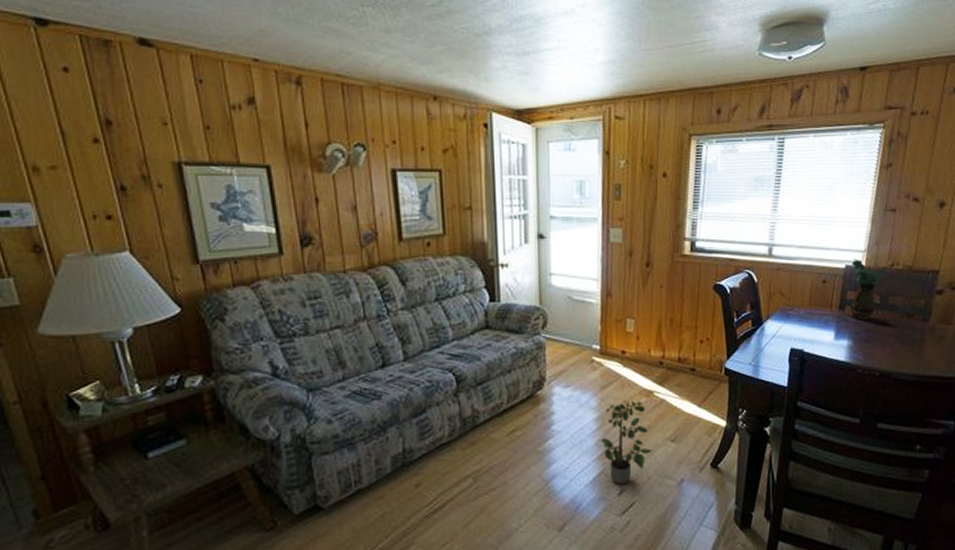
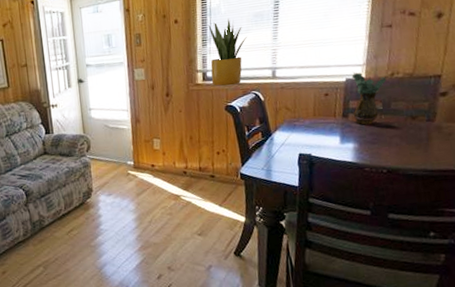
potted plant: present [602,400,653,484] -> none [141,203,183,270]
planter: none [700,179,744,261] -> present [208,18,247,87]

